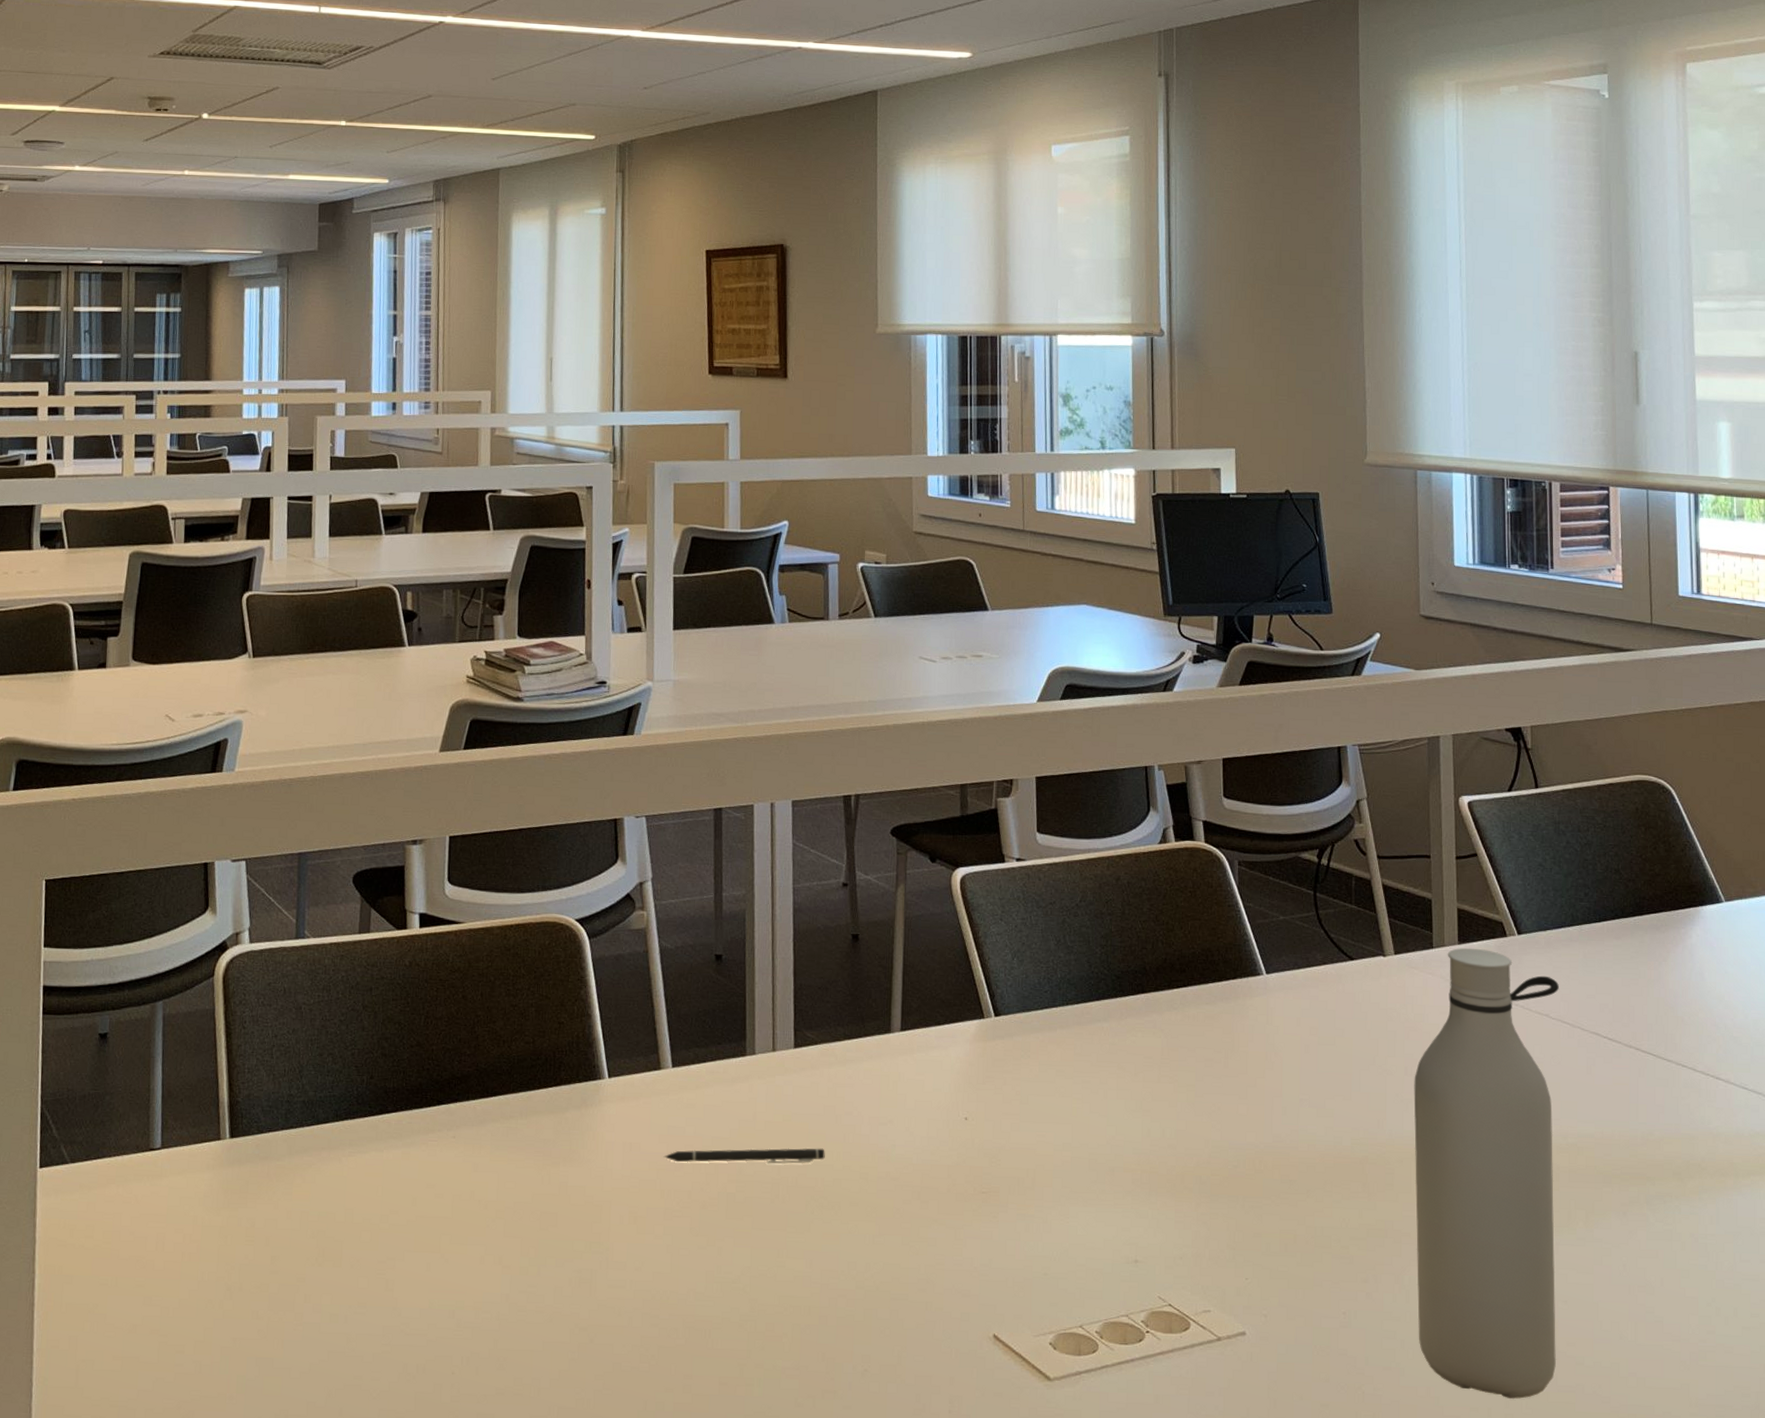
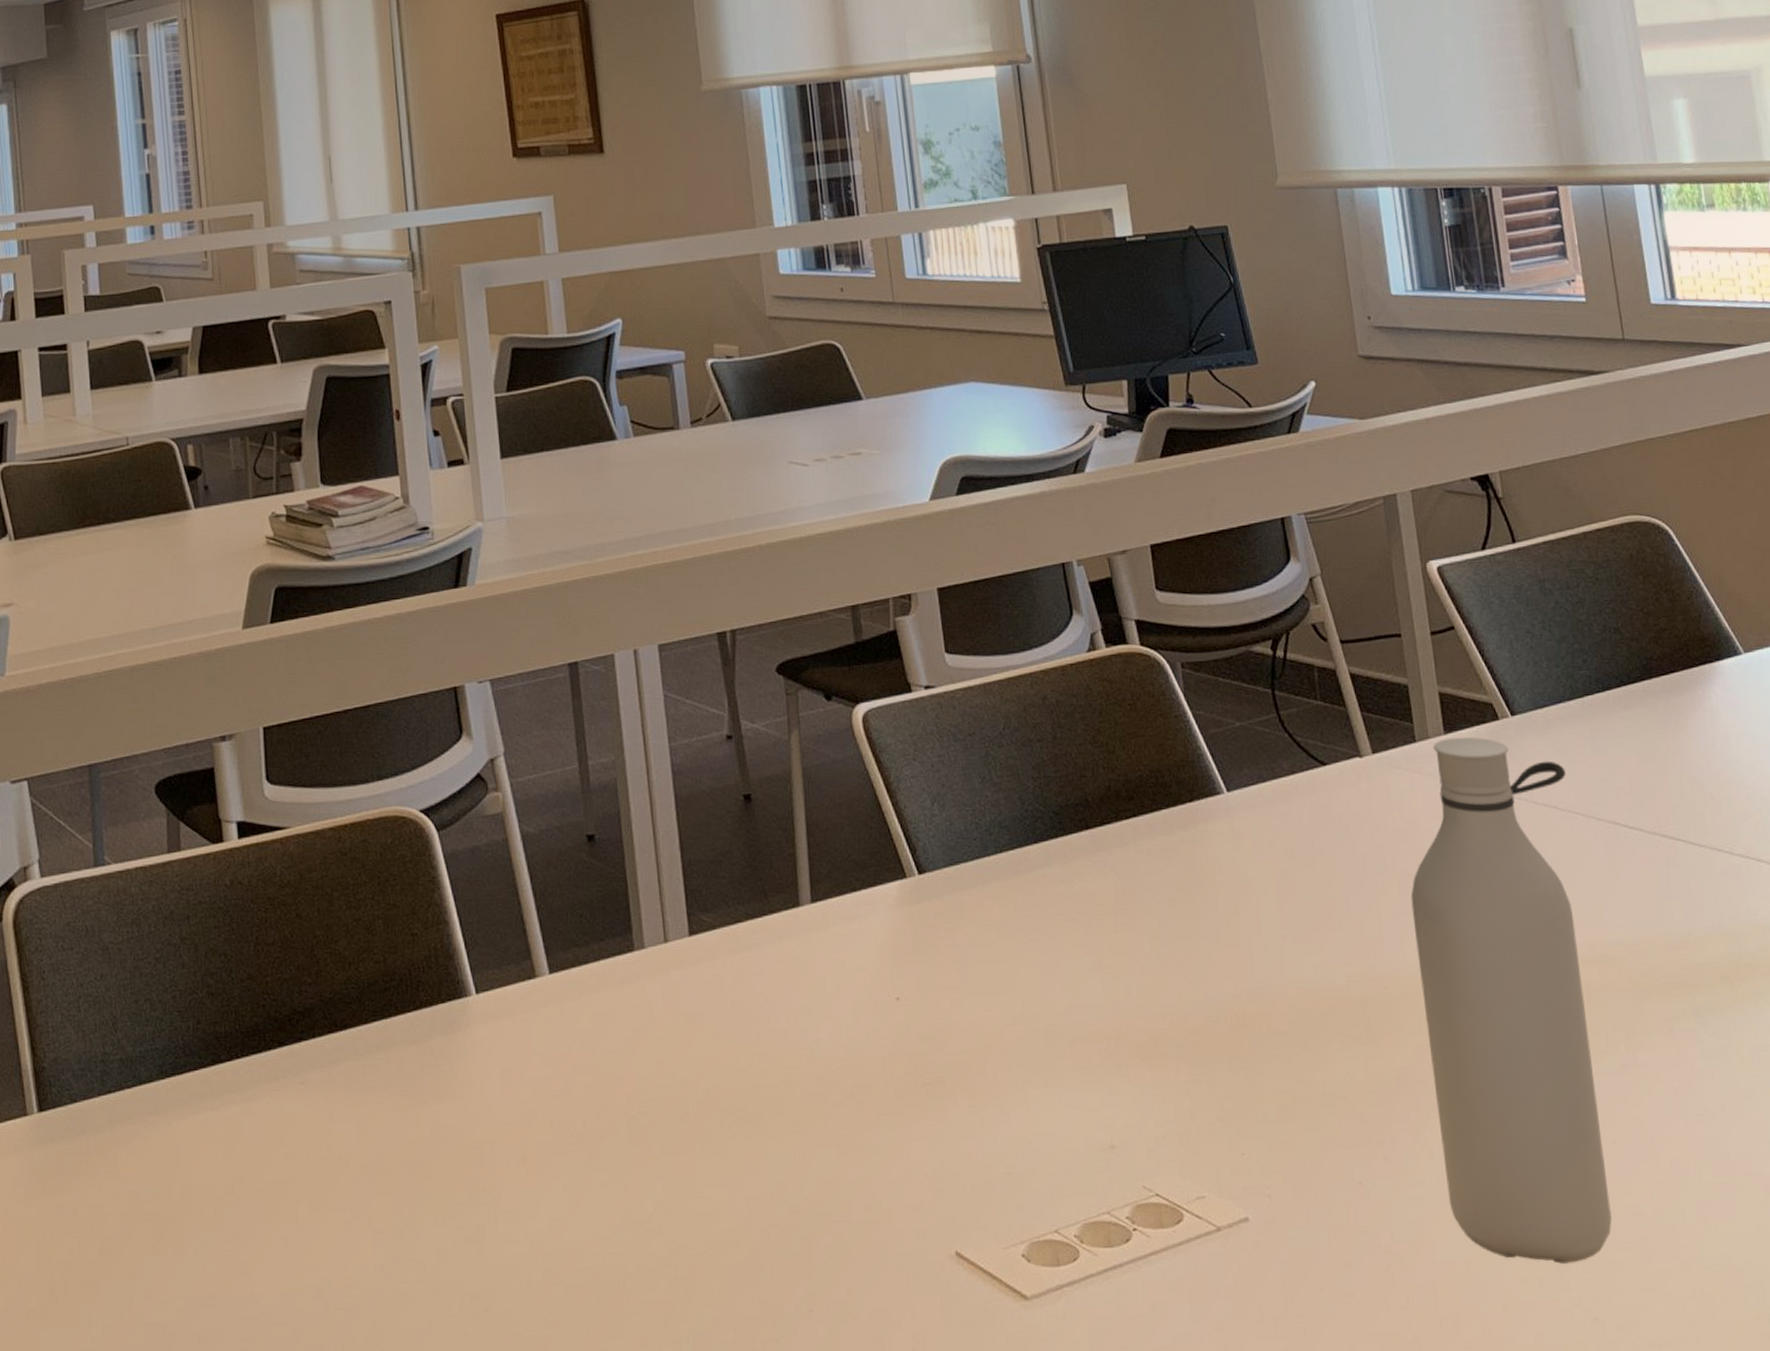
pen: present [663,1148,825,1164] -> none [549,1051,738,1086]

